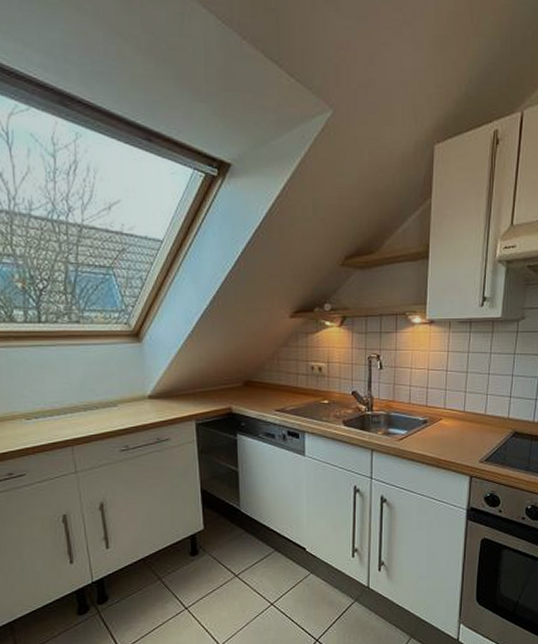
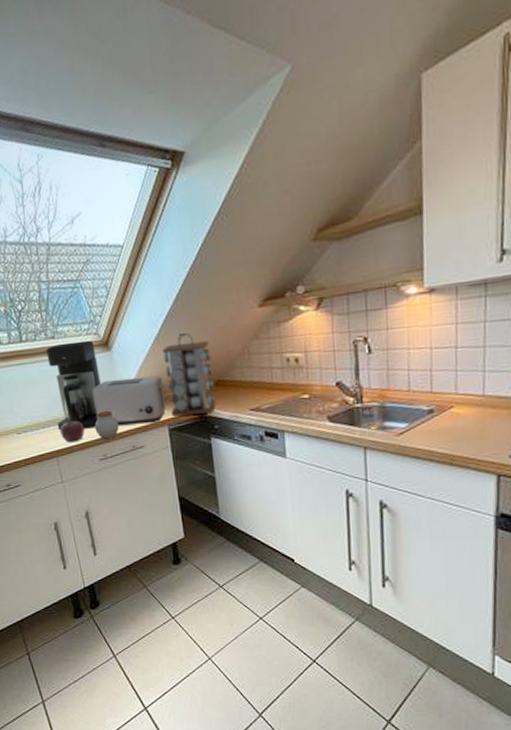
coffee maker: none [69,329,128,419] -> present [46,340,101,430]
fruit: none [78,406,106,432] -> present [60,418,85,443]
toaster: none [117,371,196,417] -> present [91,375,166,425]
jar: none [117,401,144,430] -> present [94,410,119,439]
spice rack: none [195,332,245,413] -> present [162,332,217,417]

